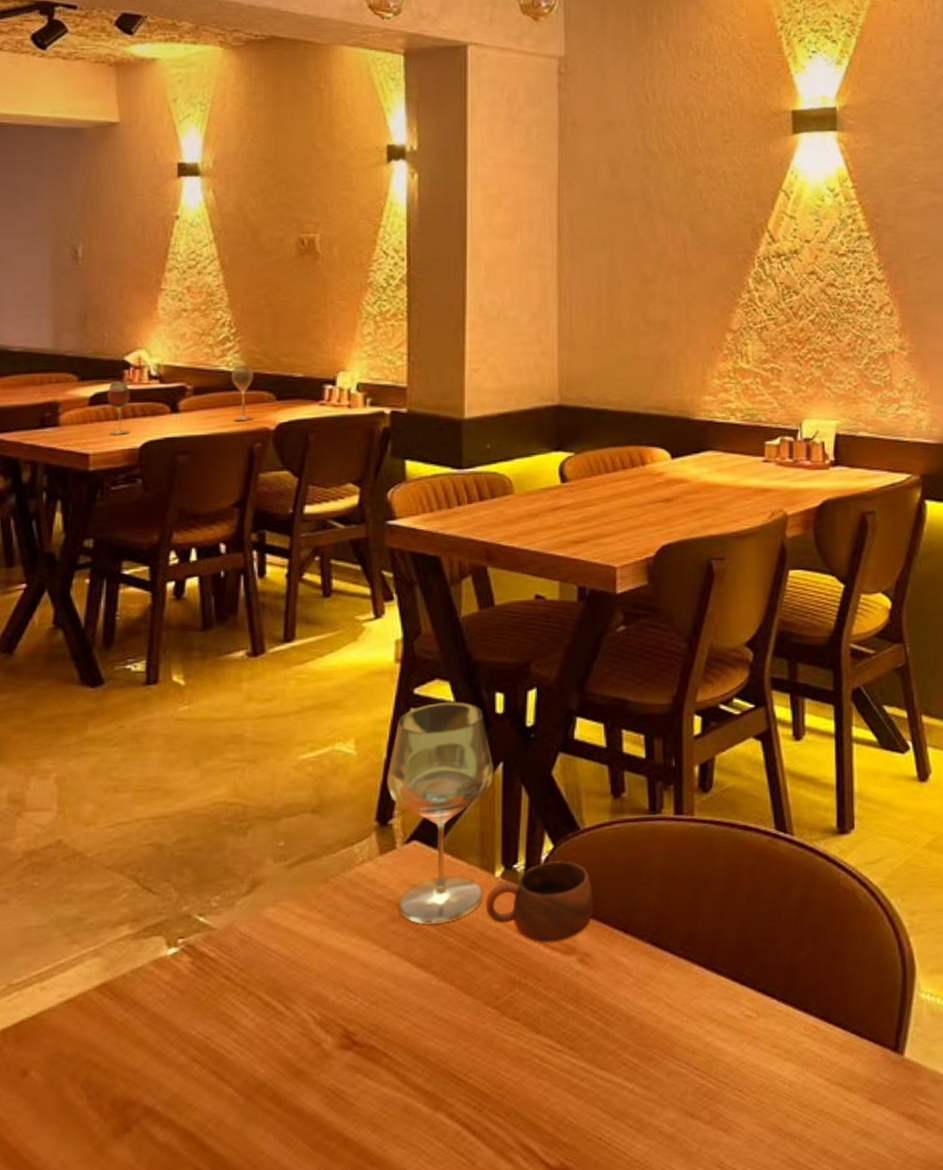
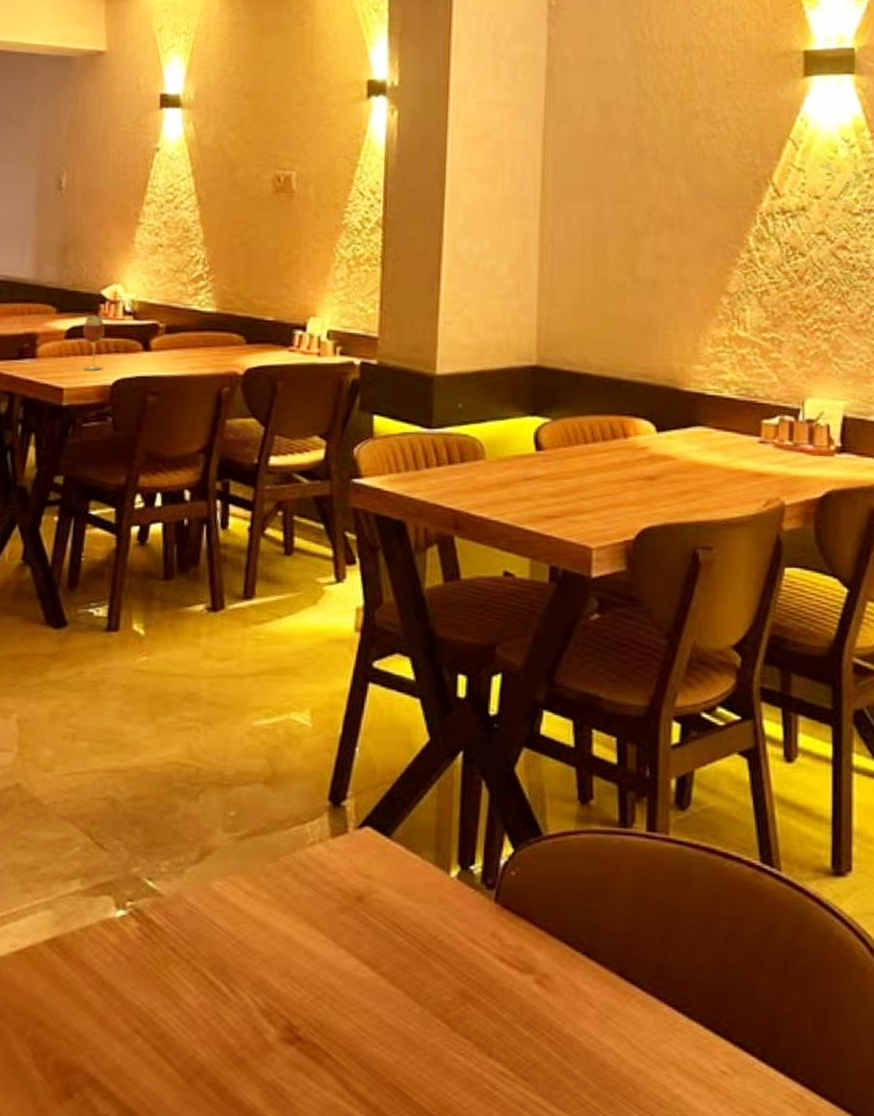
wineglass: present [232,366,254,422] -> none [203,306,225,364]
wine glass: present [387,702,494,925] -> none [341,679,454,921]
cup: present [485,861,594,943] -> none [439,867,555,957]

